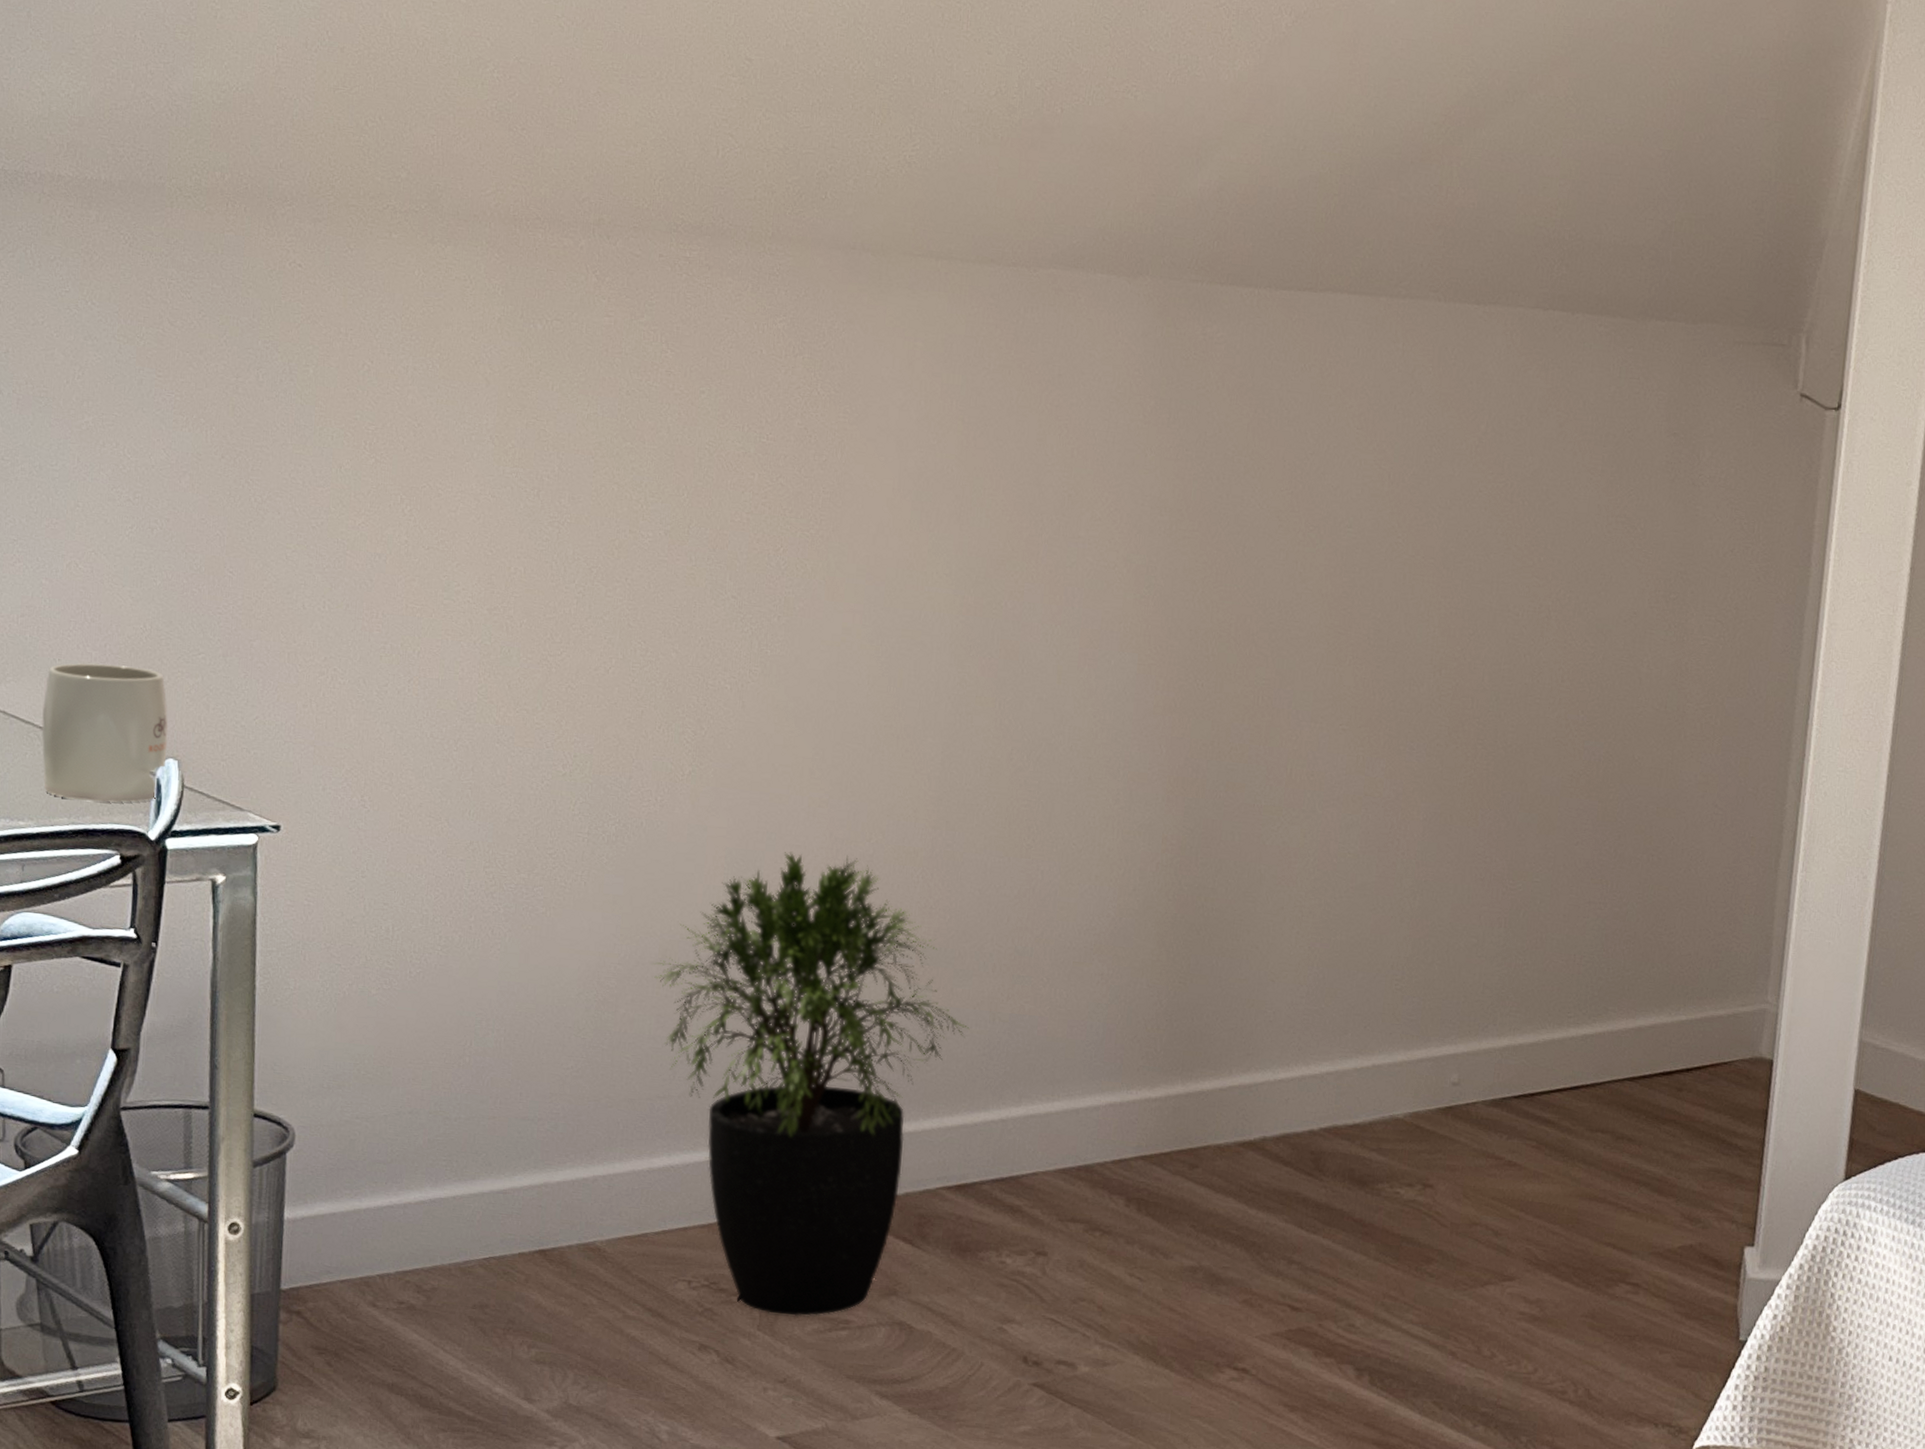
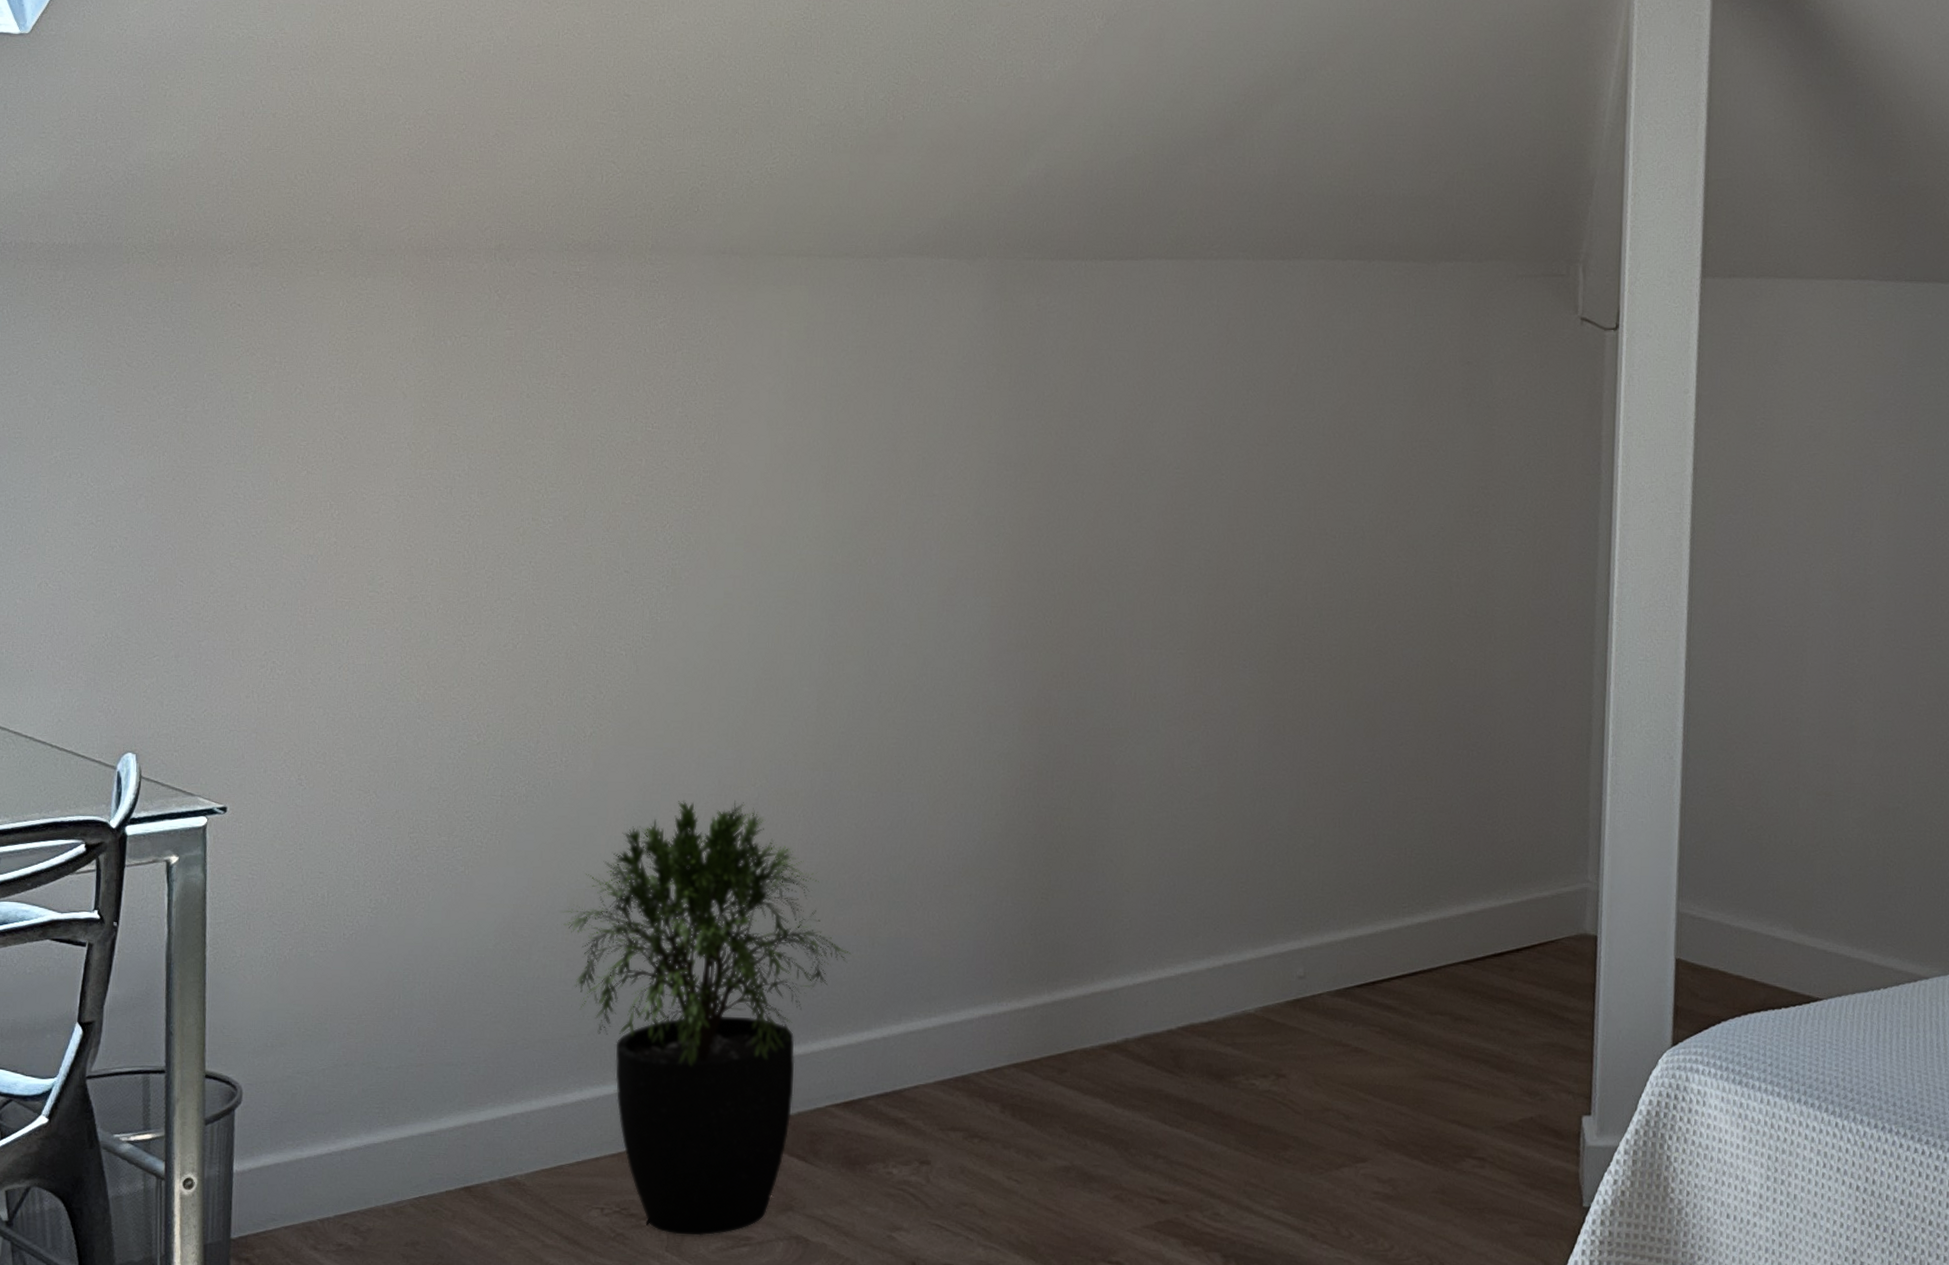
mug: present [41,663,168,803] -> none [16,671,127,796]

